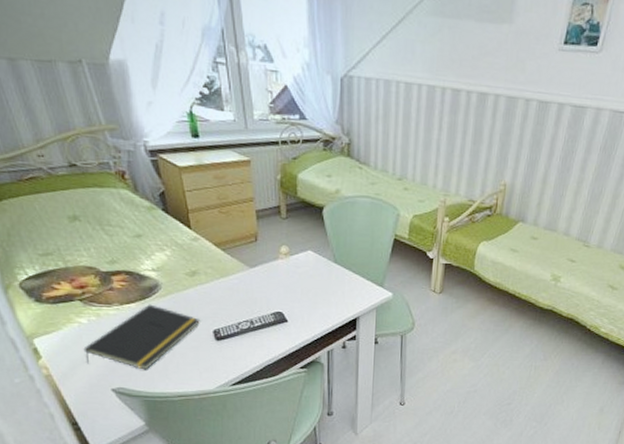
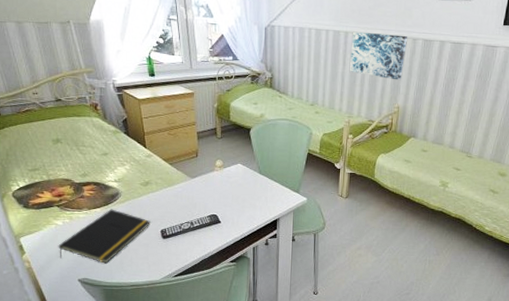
wall art: none [446,87,519,152] -> present [349,31,407,81]

